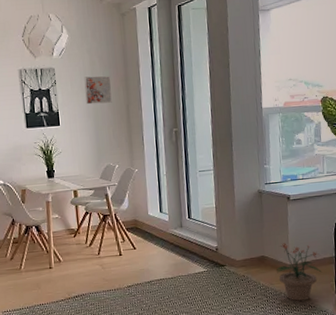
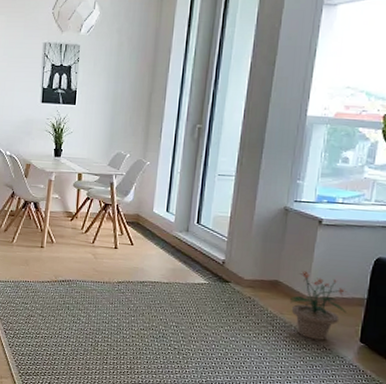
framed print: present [84,75,112,105] -> none [107,57,138,88]

